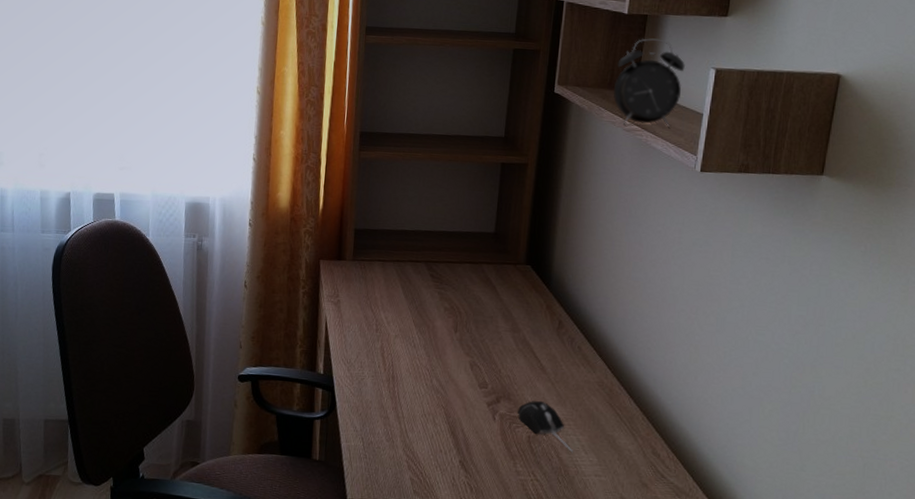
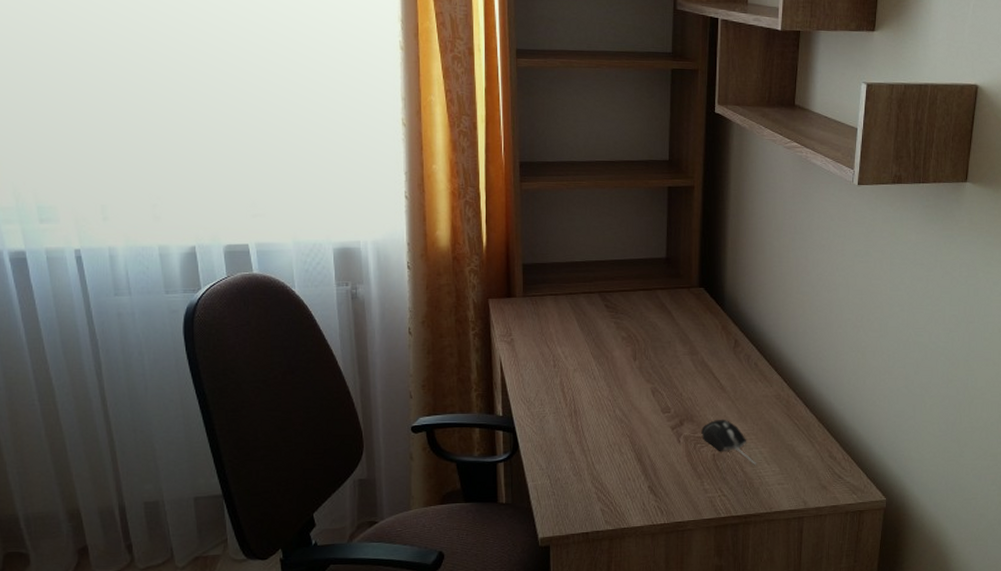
alarm clock: present [613,38,686,127] -> none [772,54,839,142]

